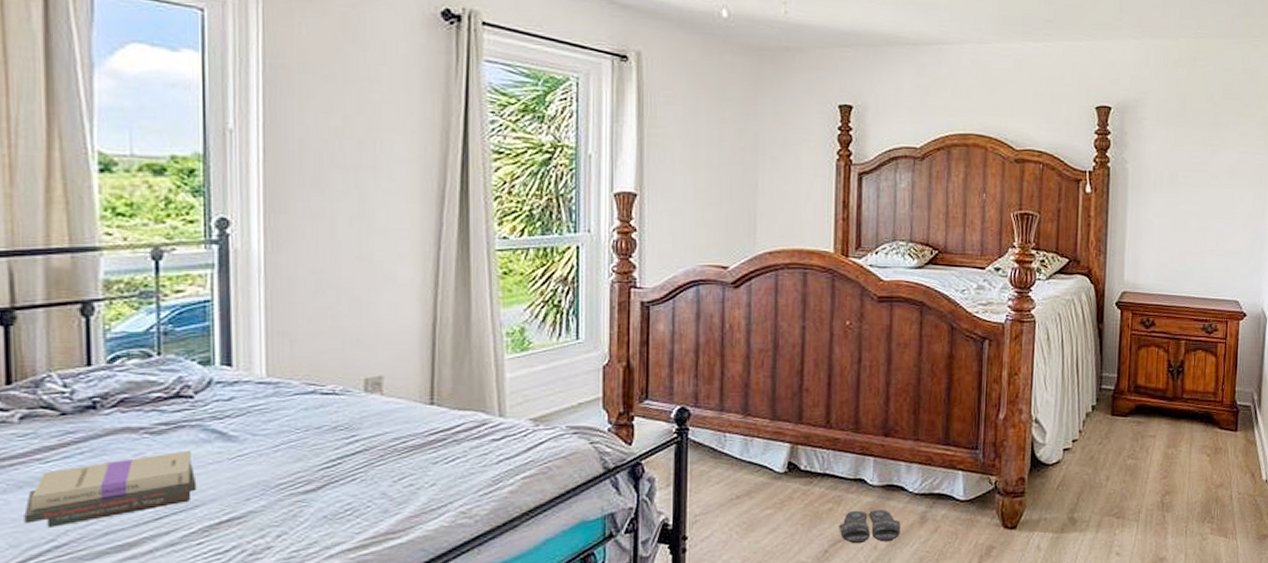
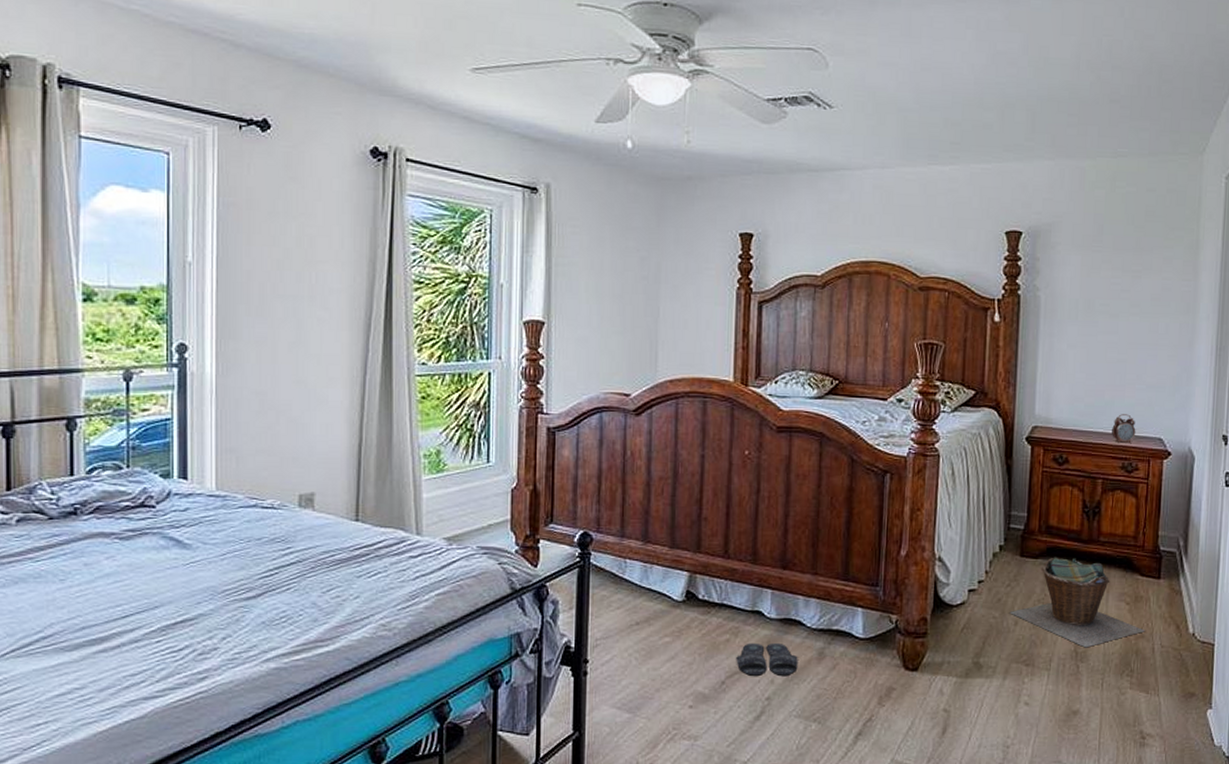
books: present [24,450,197,528] -> none [19,555,157,620]
laundry basket: none [1101,414,1224,499] -> present [1009,557,1145,648]
alarm clock: none [1194,279,1215,307] -> present [1112,414,1136,444]

